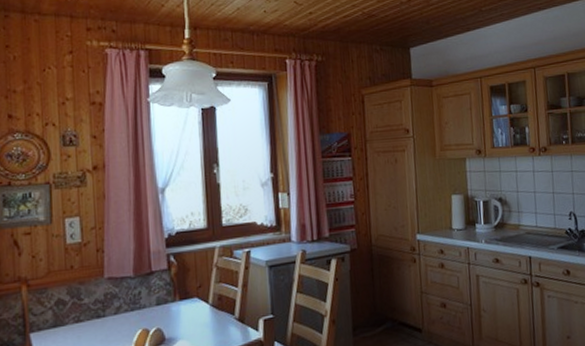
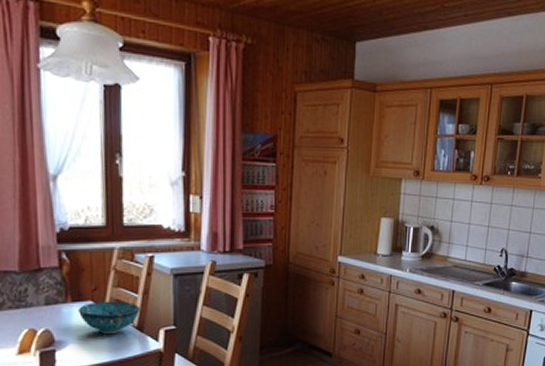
bowl: none [186,295,240,328] -> present [78,301,140,333]

